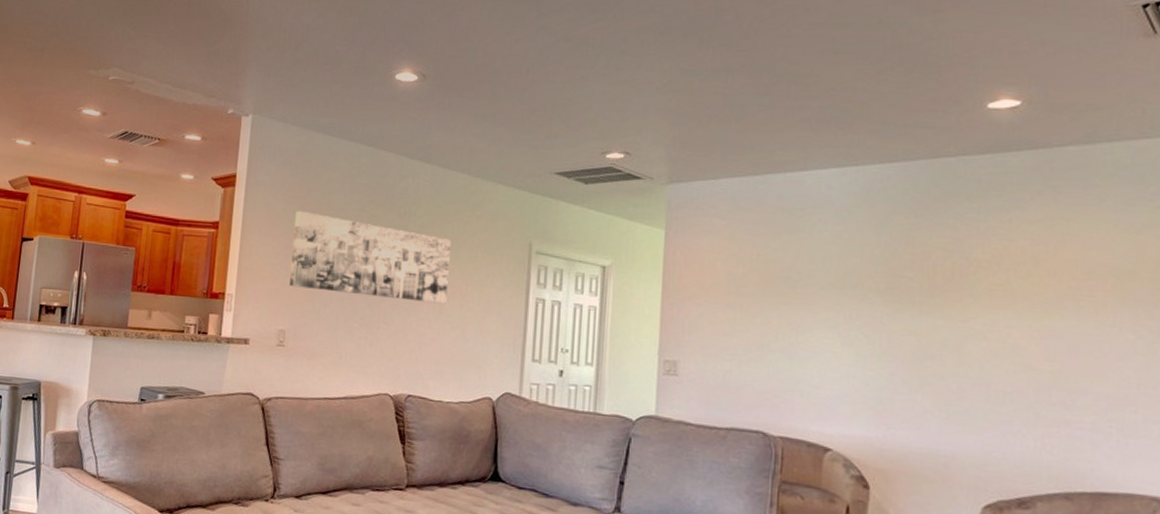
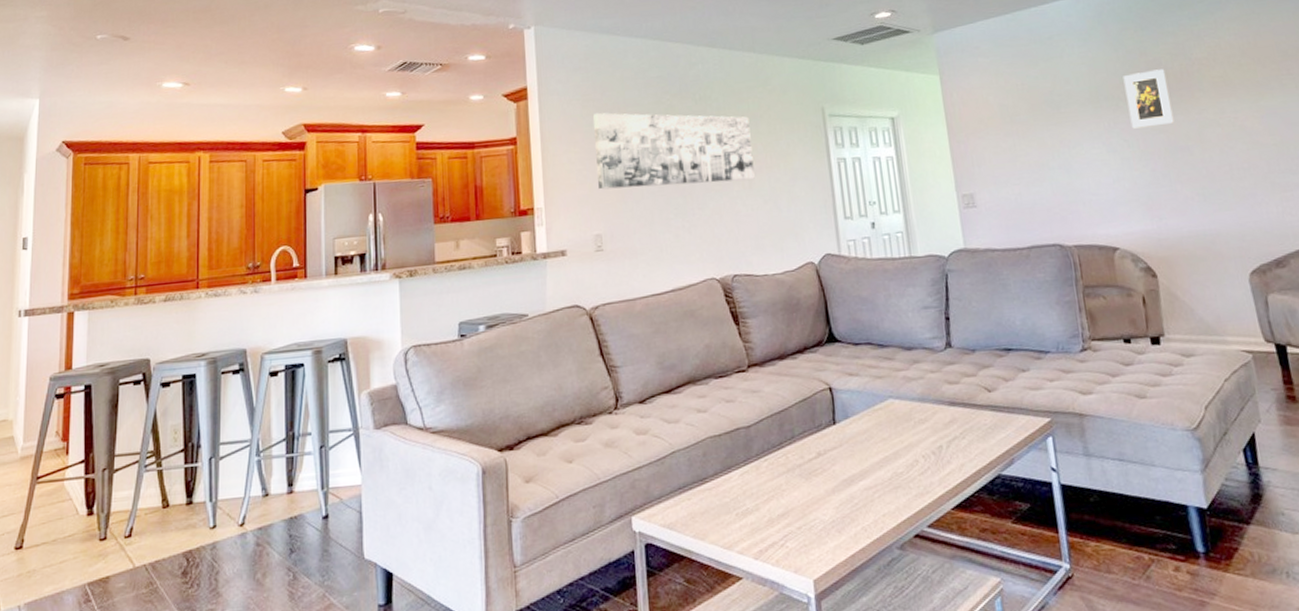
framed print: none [877,263,933,327] -> present [1123,69,1174,129]

